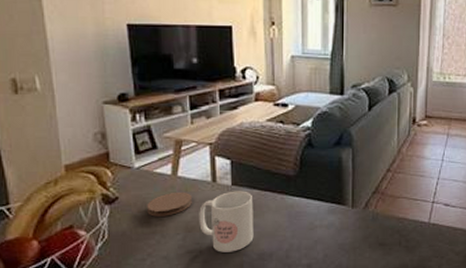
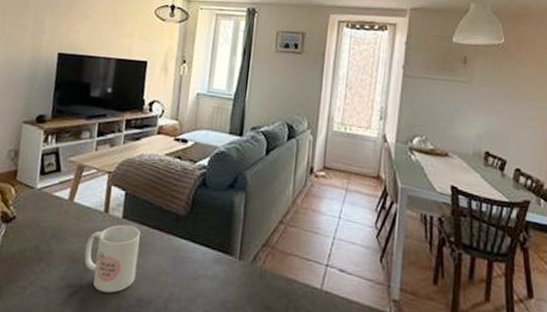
coaster: present [147,191,192,217] -> none [38,218,83,244]

